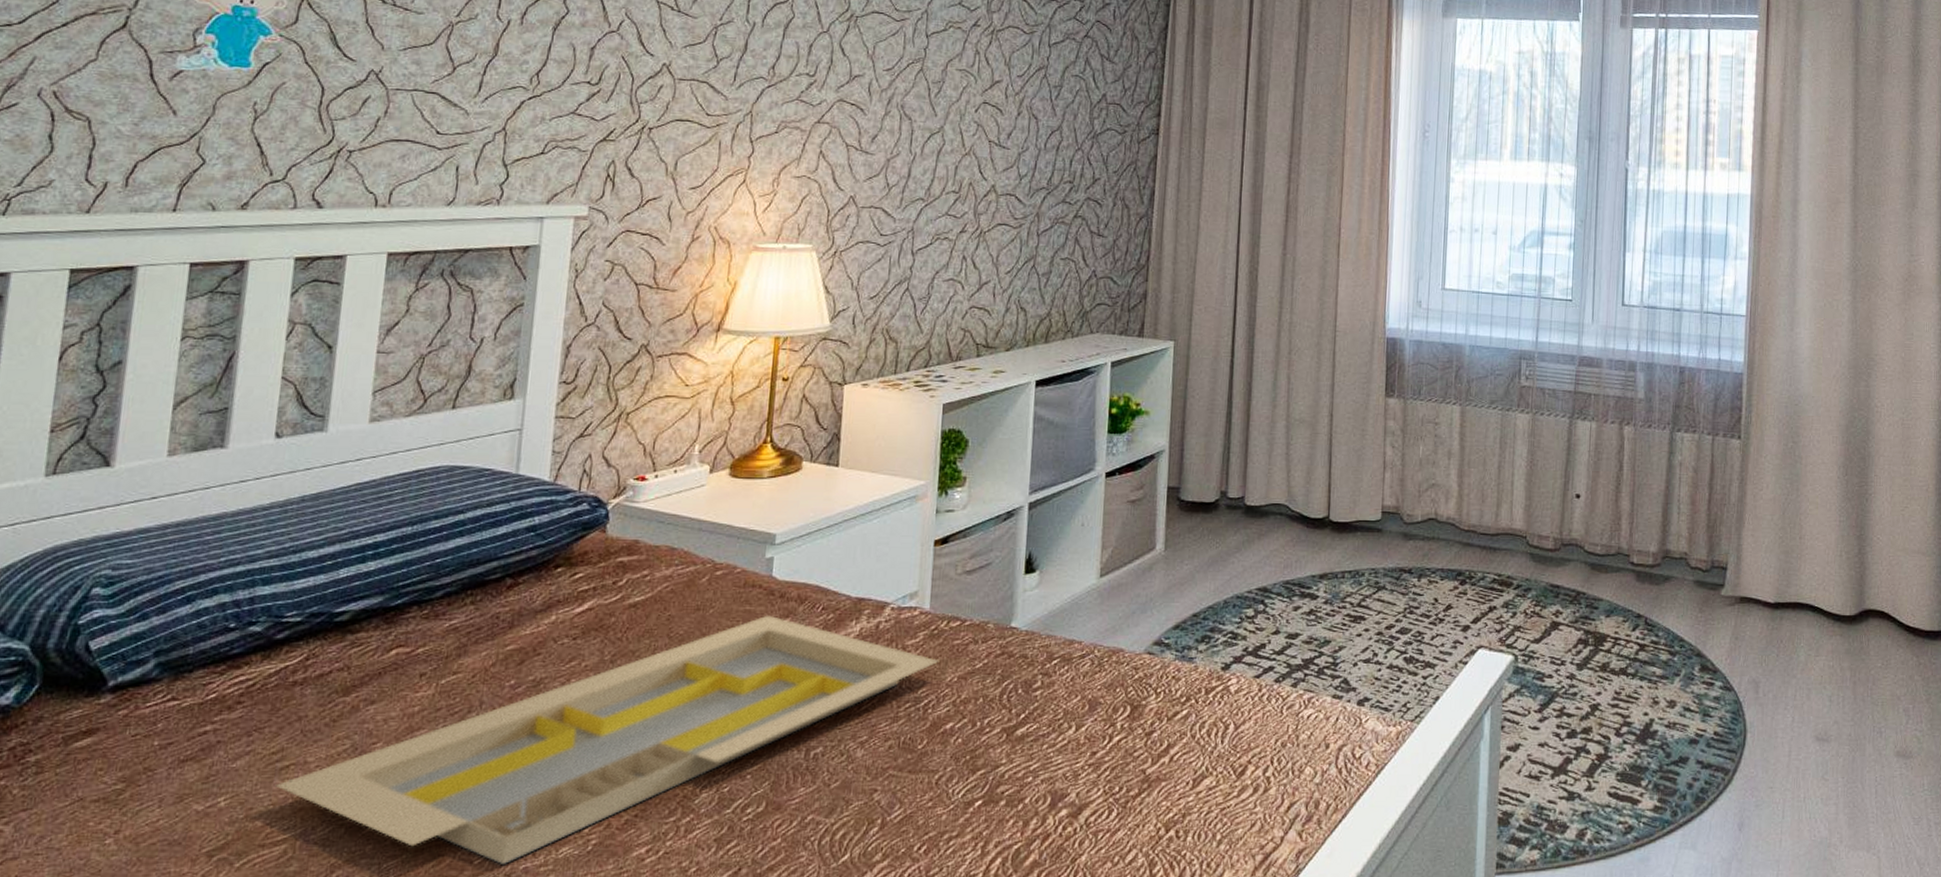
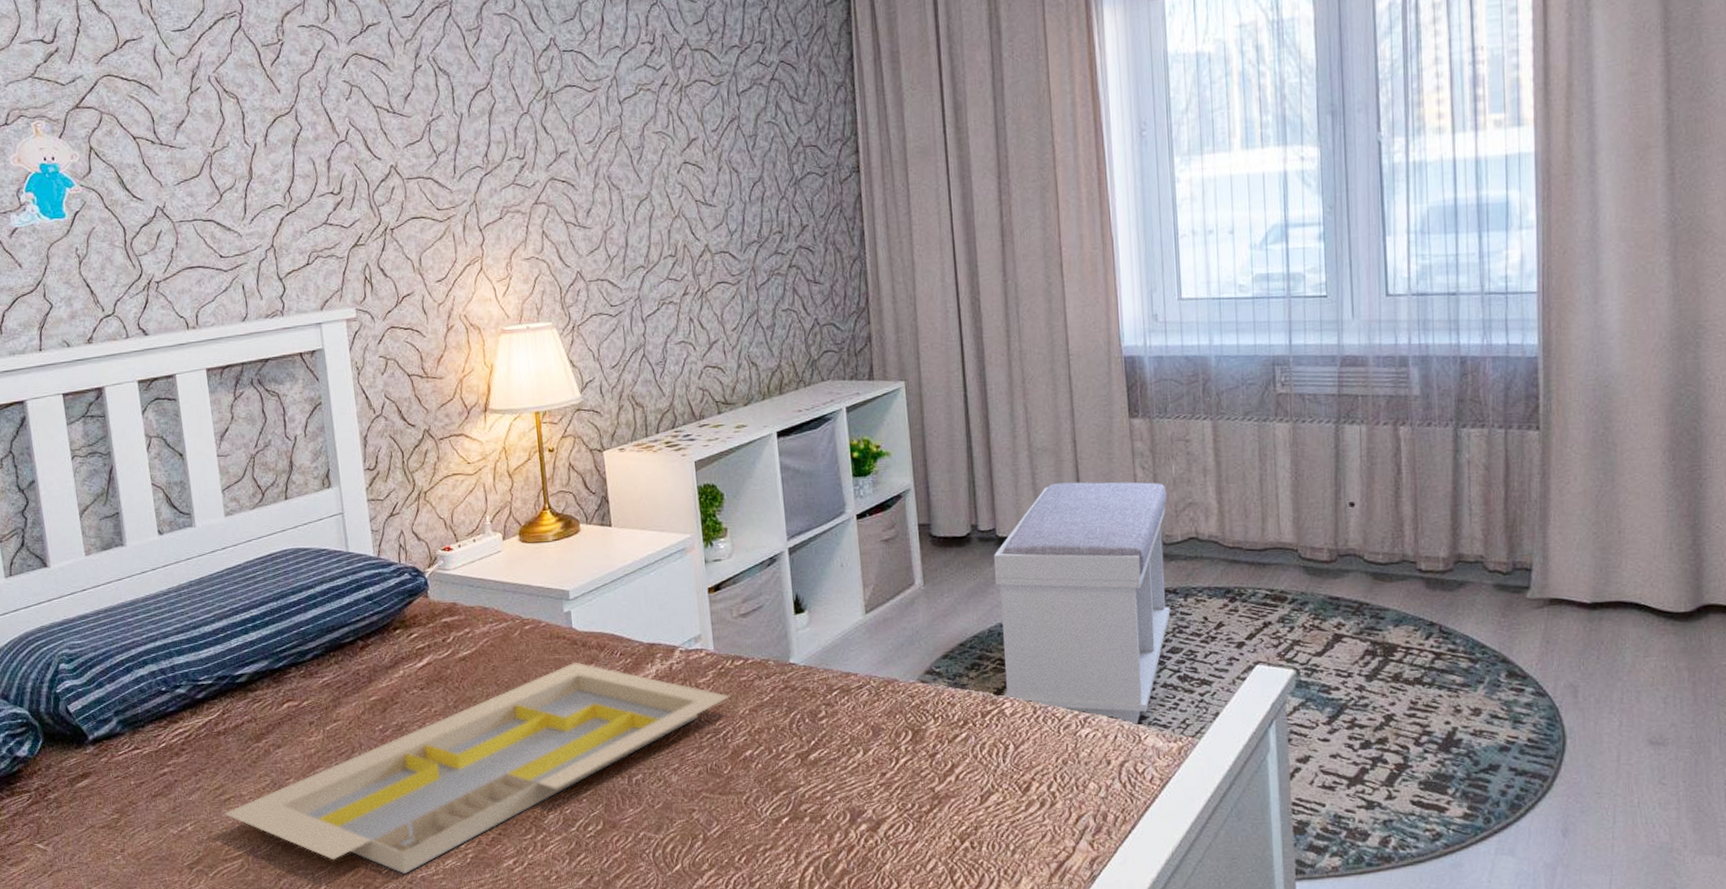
bench: none [1229,455,1413,707] -> present [993,482,1171,725]

